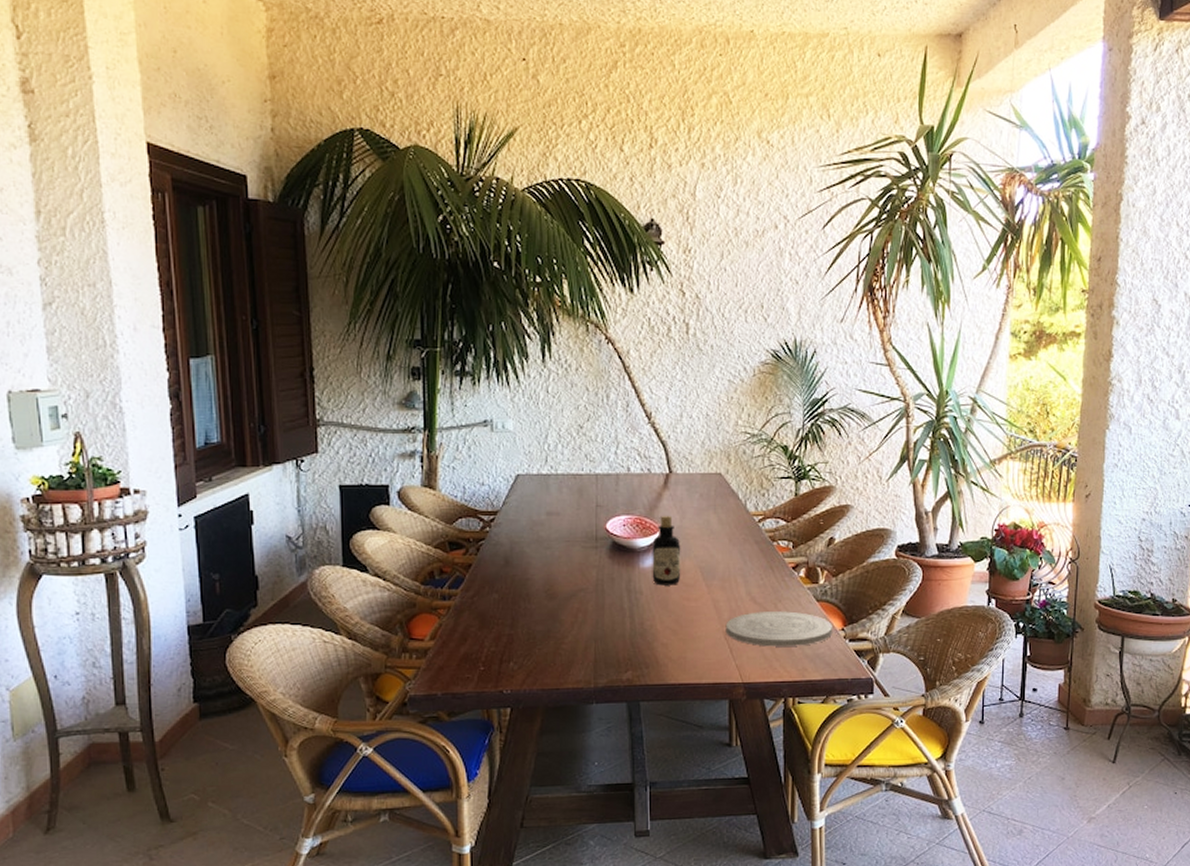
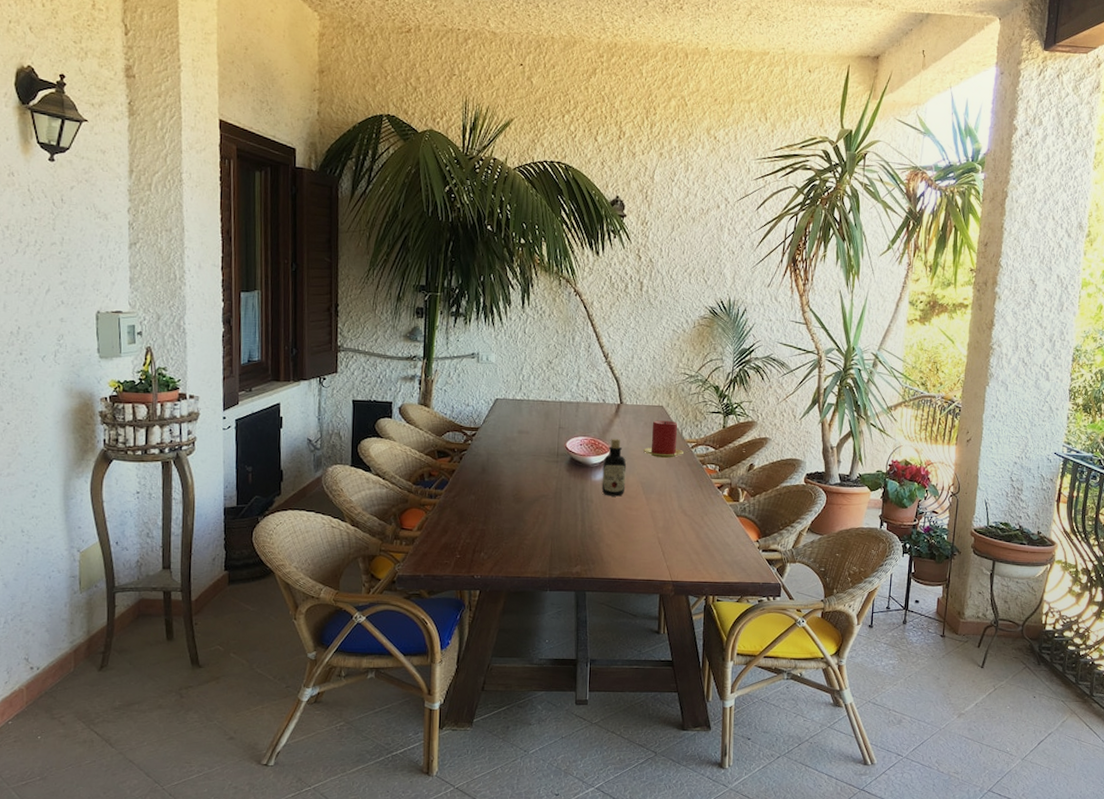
candle: none [701,491,749,537] -> present [644,420,684,459]
plate: present [725,611,832,647] -> none [659,522,749,553]

